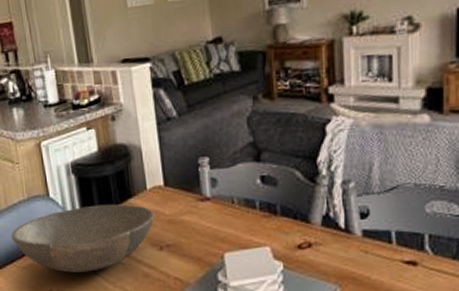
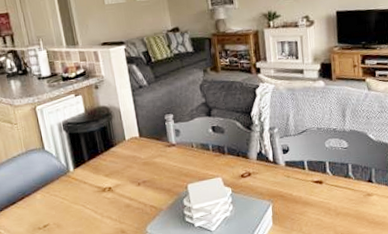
bowl: present [11,204,155,273] -> none [11,152,133,209]

